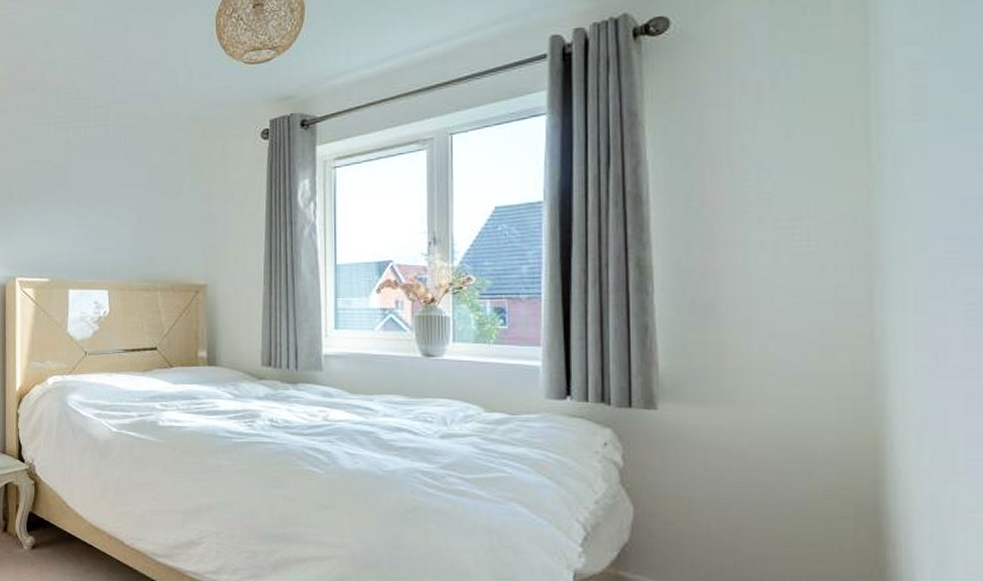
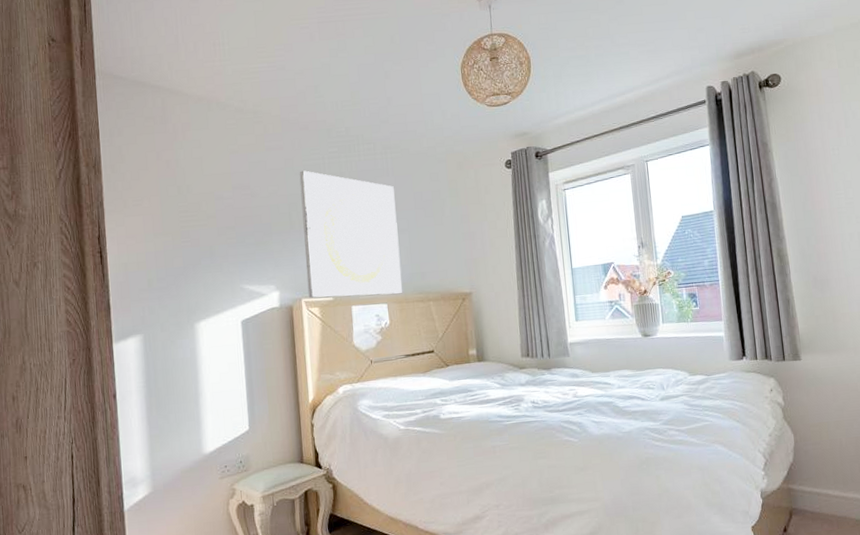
wall art: none [22,136,127,281] -> present [299,170,402,298]

